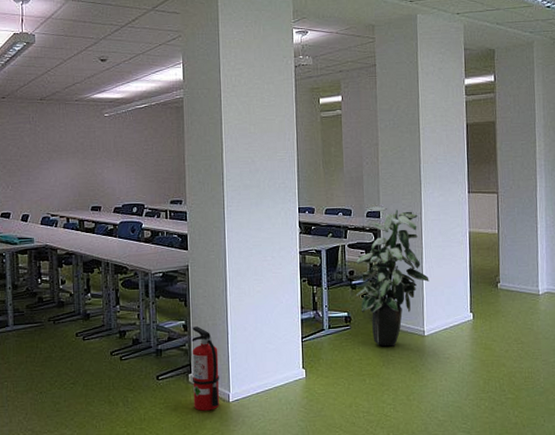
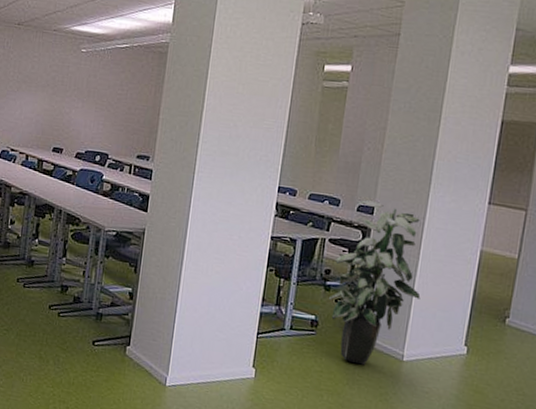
fire extinguisher: present [185,326,220,411] -> none [127,296,163,390]

